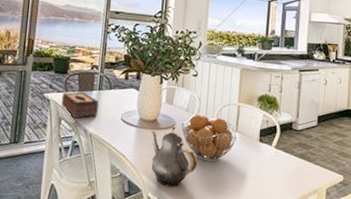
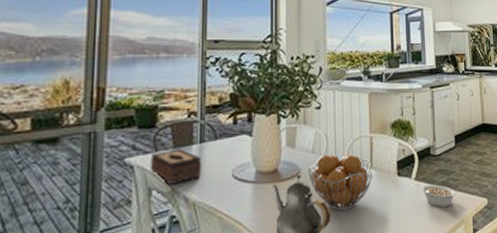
legume: none [280,153,312,176] -> present [421,184,456,208]

